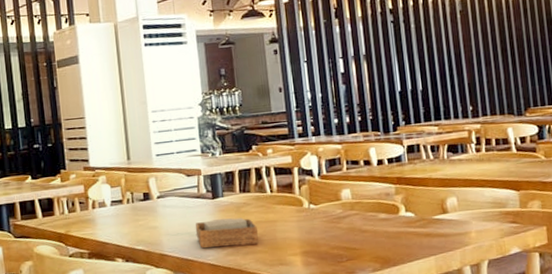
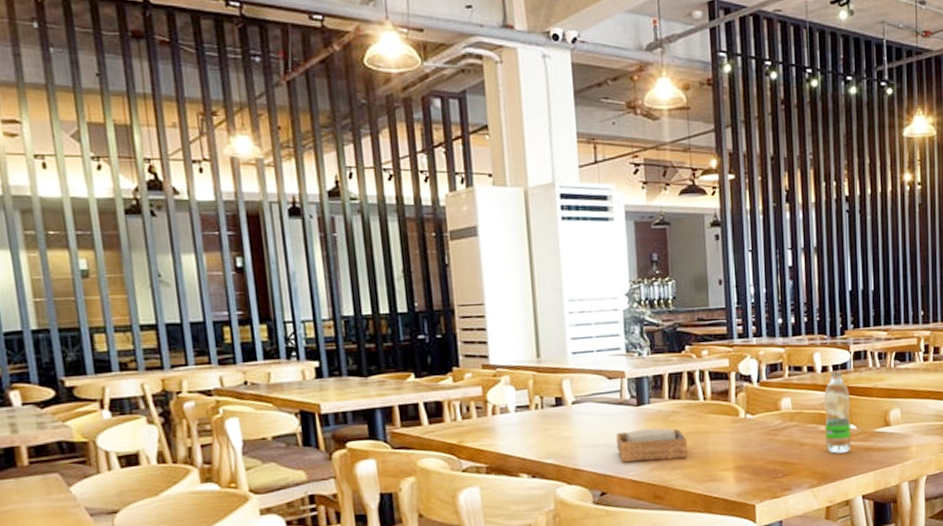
bottle: none [381,164,411,240] -> present [824,371,852,454]

